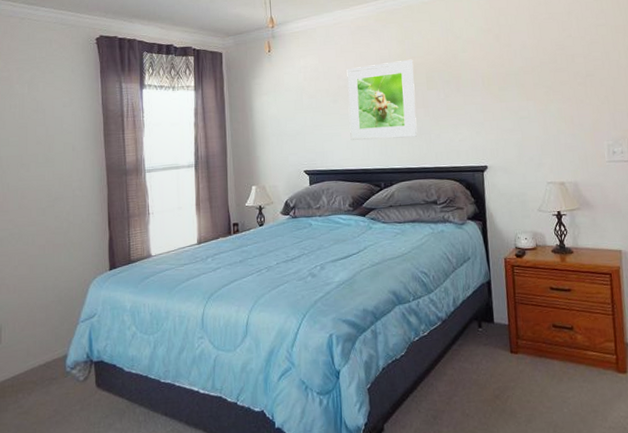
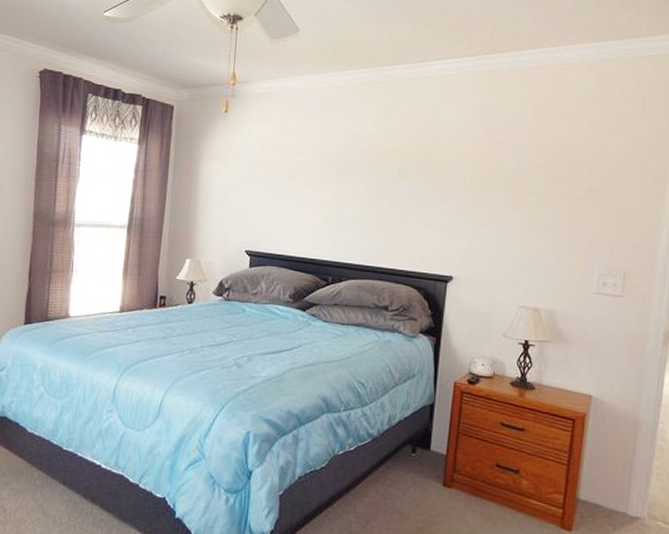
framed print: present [346,59,418,141] -> none [302,142,388,232]

